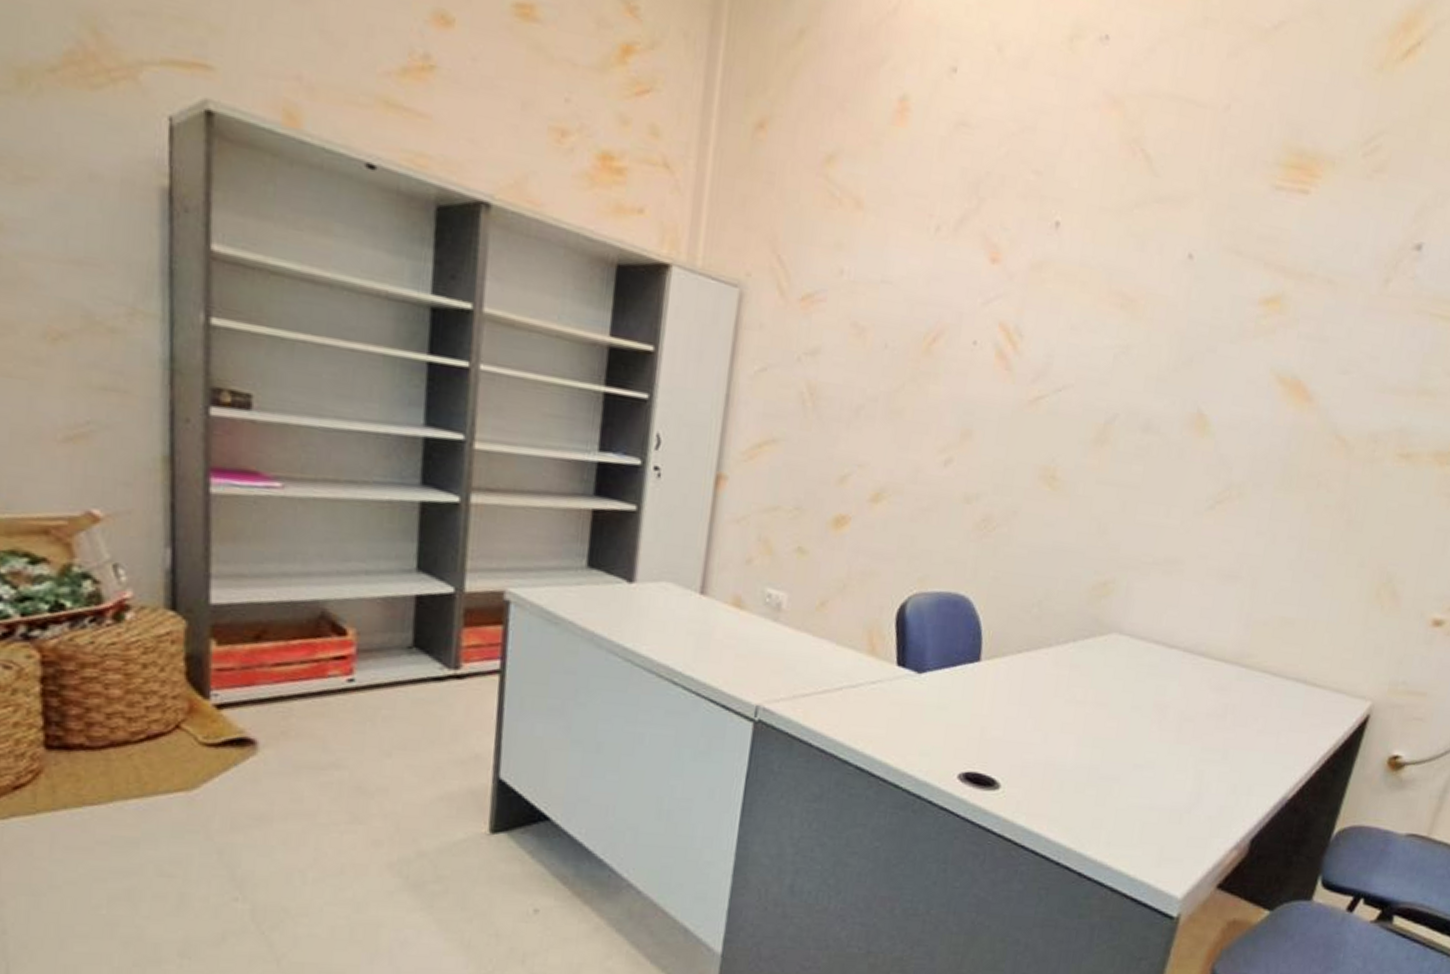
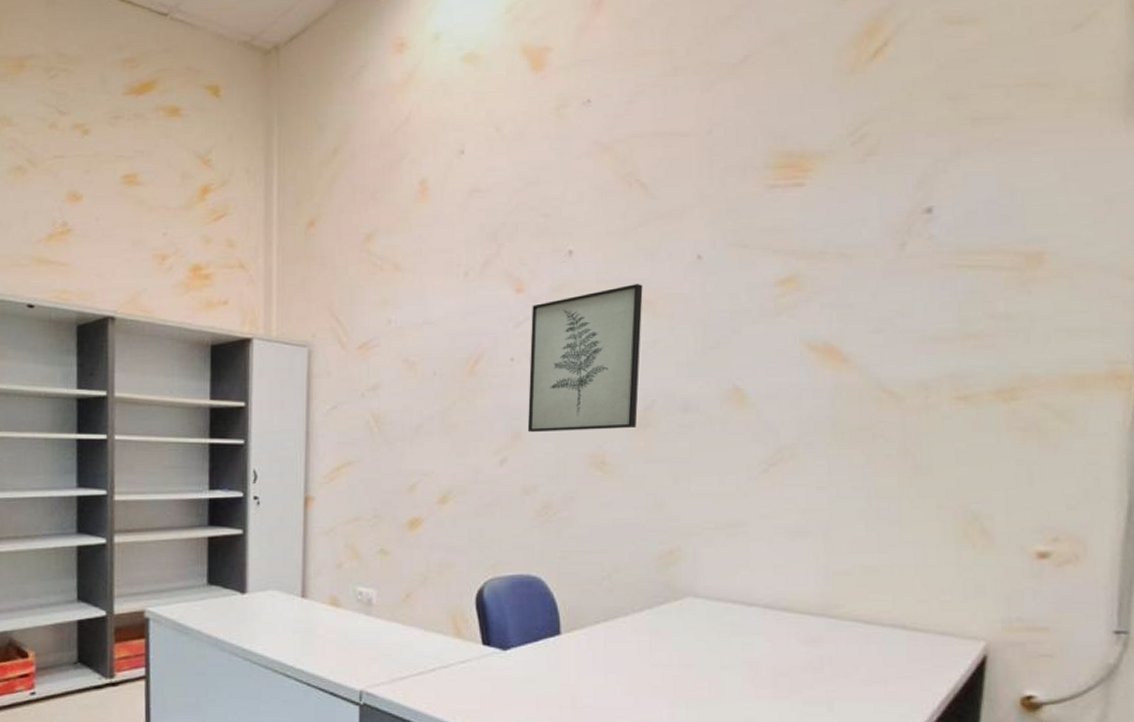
wall art: none [979,275,1127,443] -> present [527,283,643,433]

